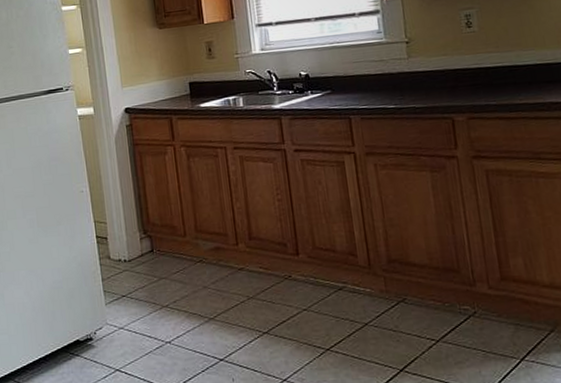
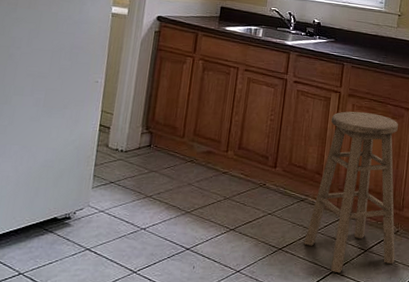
bar stool: none [352,170,481,372] -> present [304,111,398,274]

